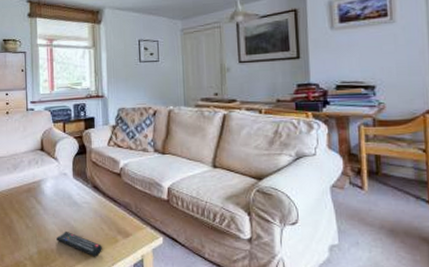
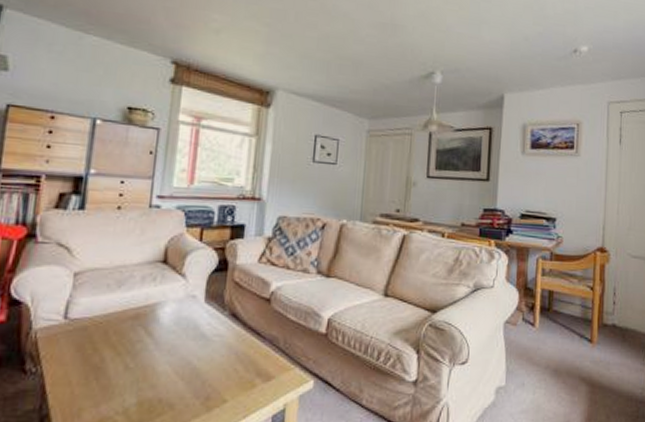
remote control: present [56,232,102,257] -> none [169,374,233,408]

